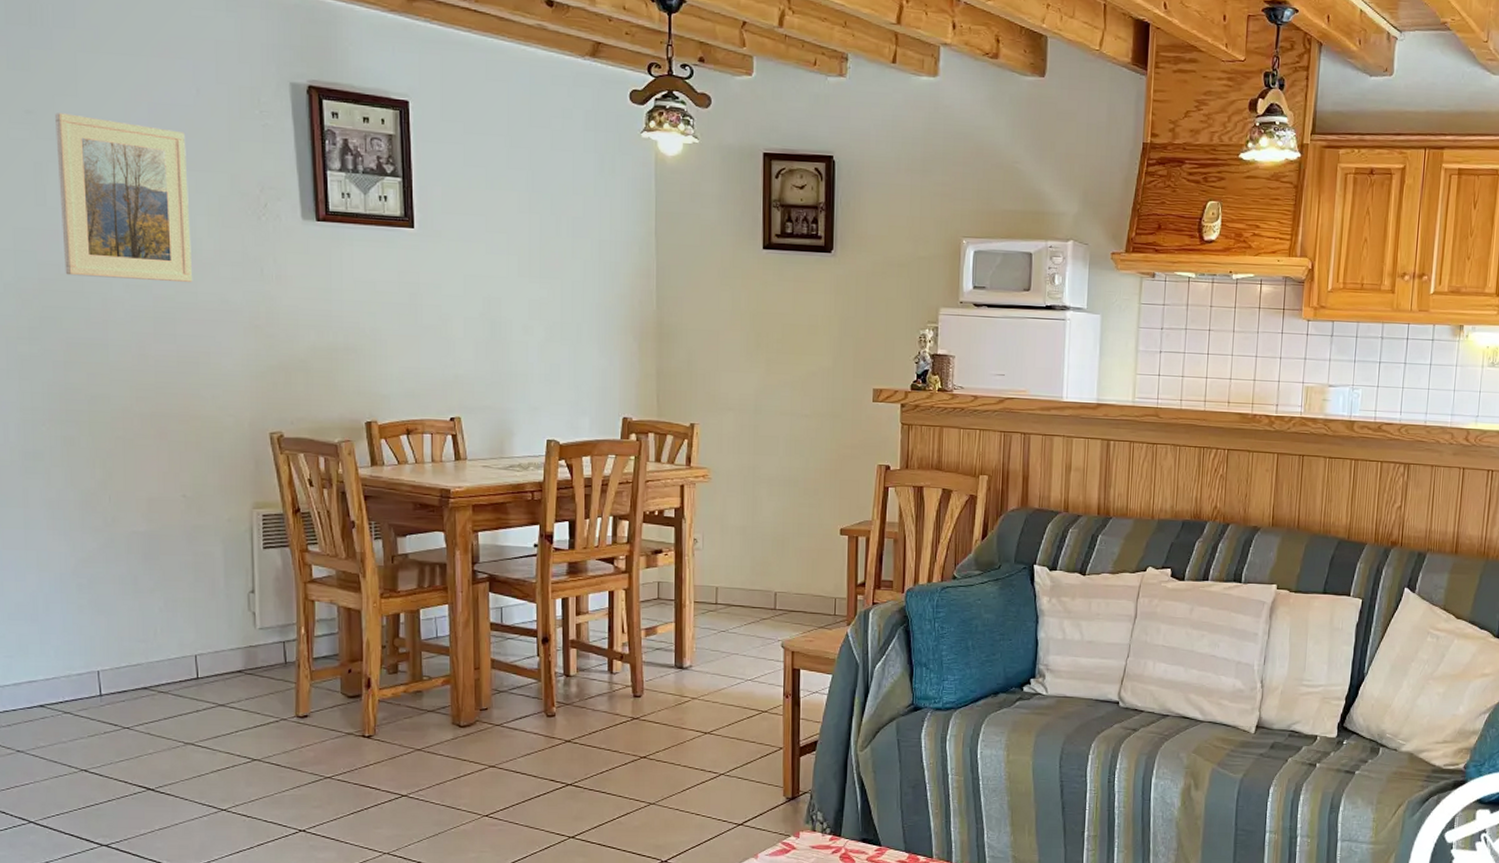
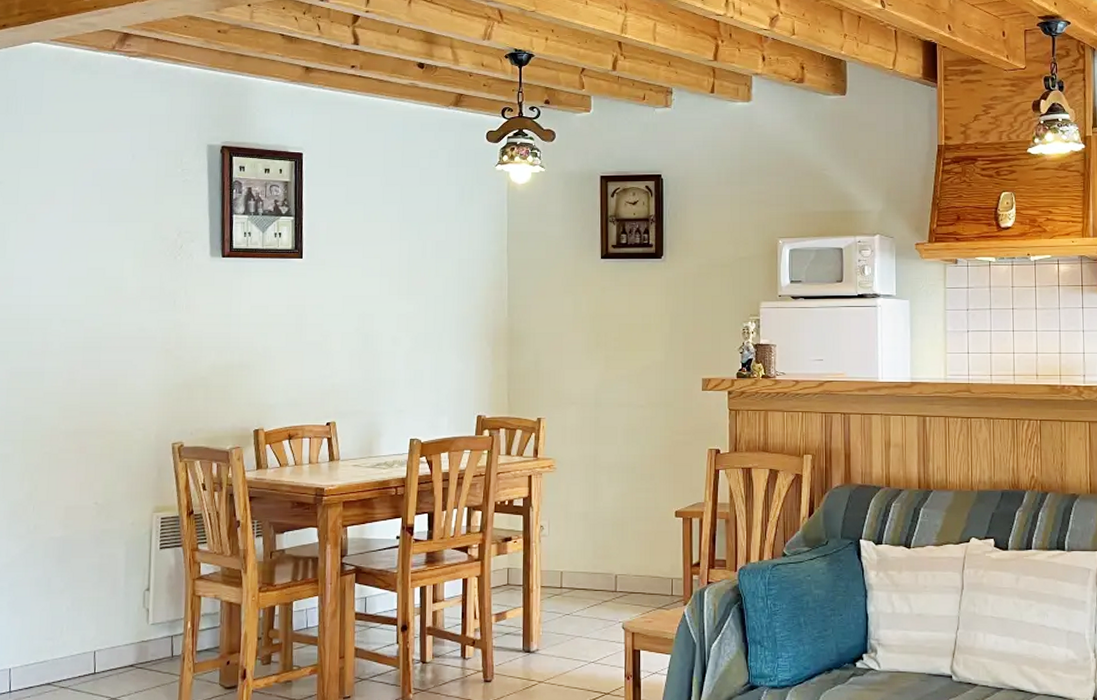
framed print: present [55,113,193,282] -> none [15,182,121,315]

